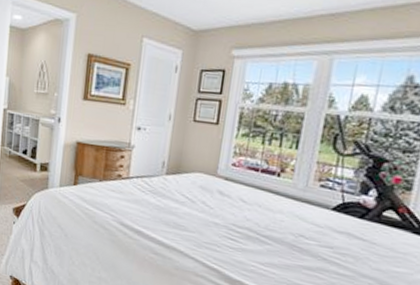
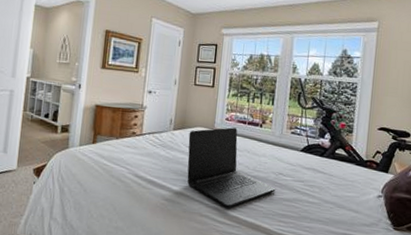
laptop: none [181,175,294,271] -> present [187,127,276,208]

